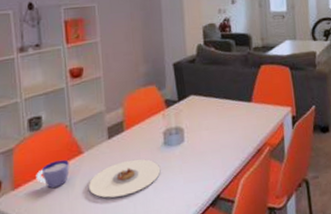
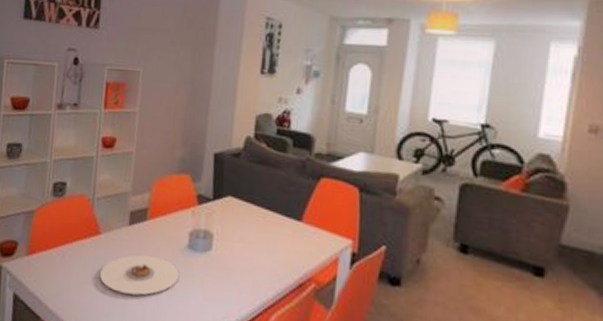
cup: present [36,159,70,189] -> none [50,235,85,266]

